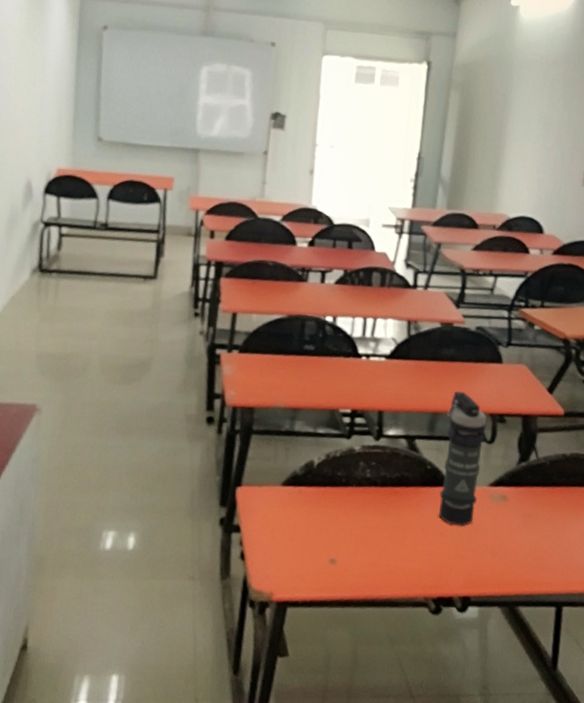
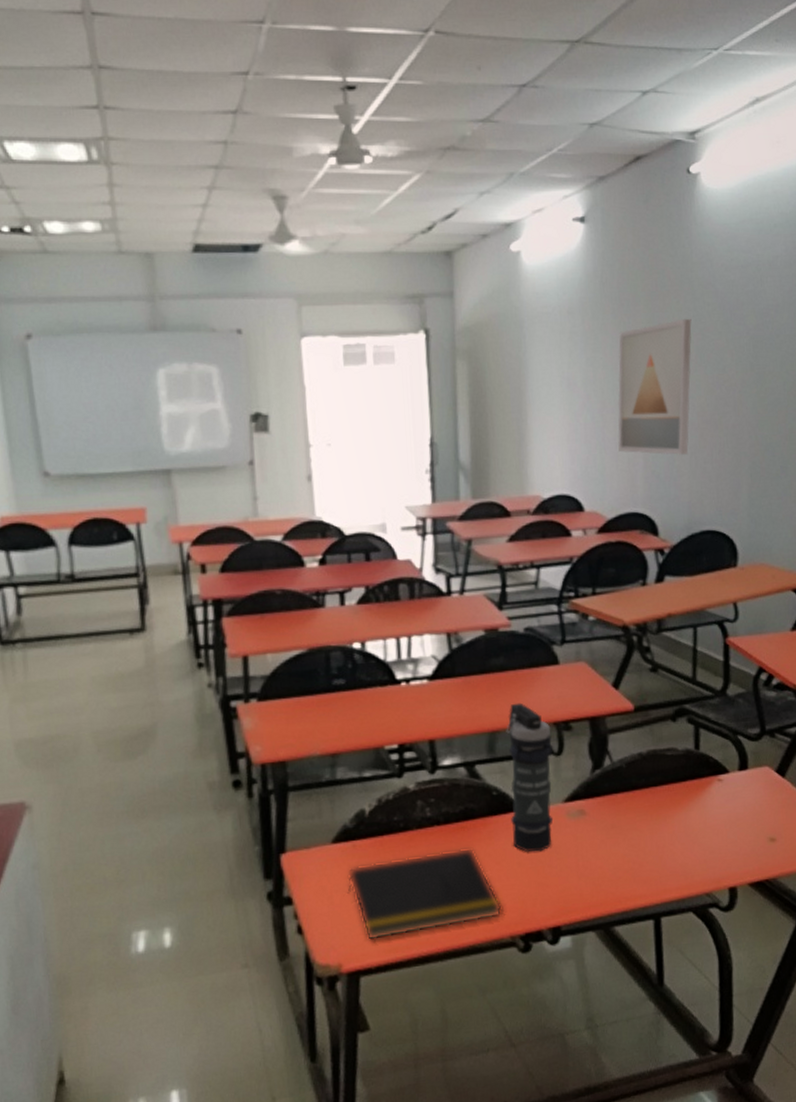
notepad: none [289,508,421,579] -> present [347,847,502,941]

